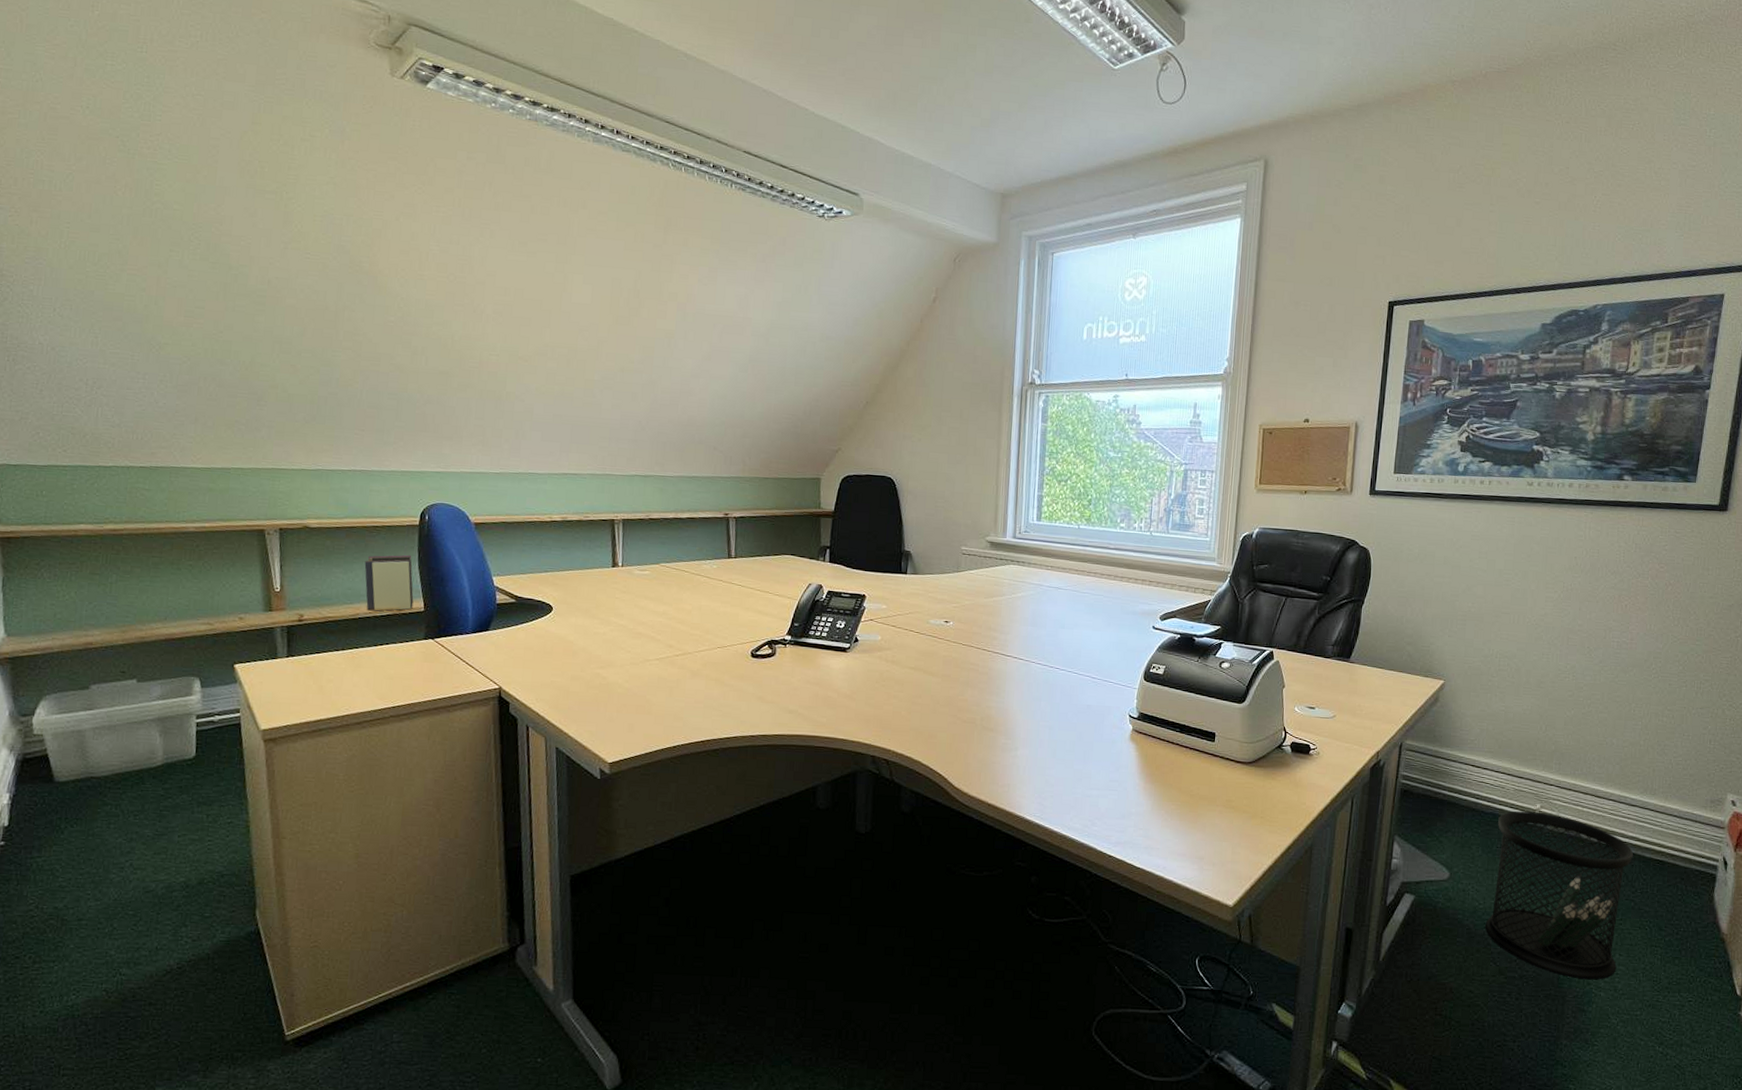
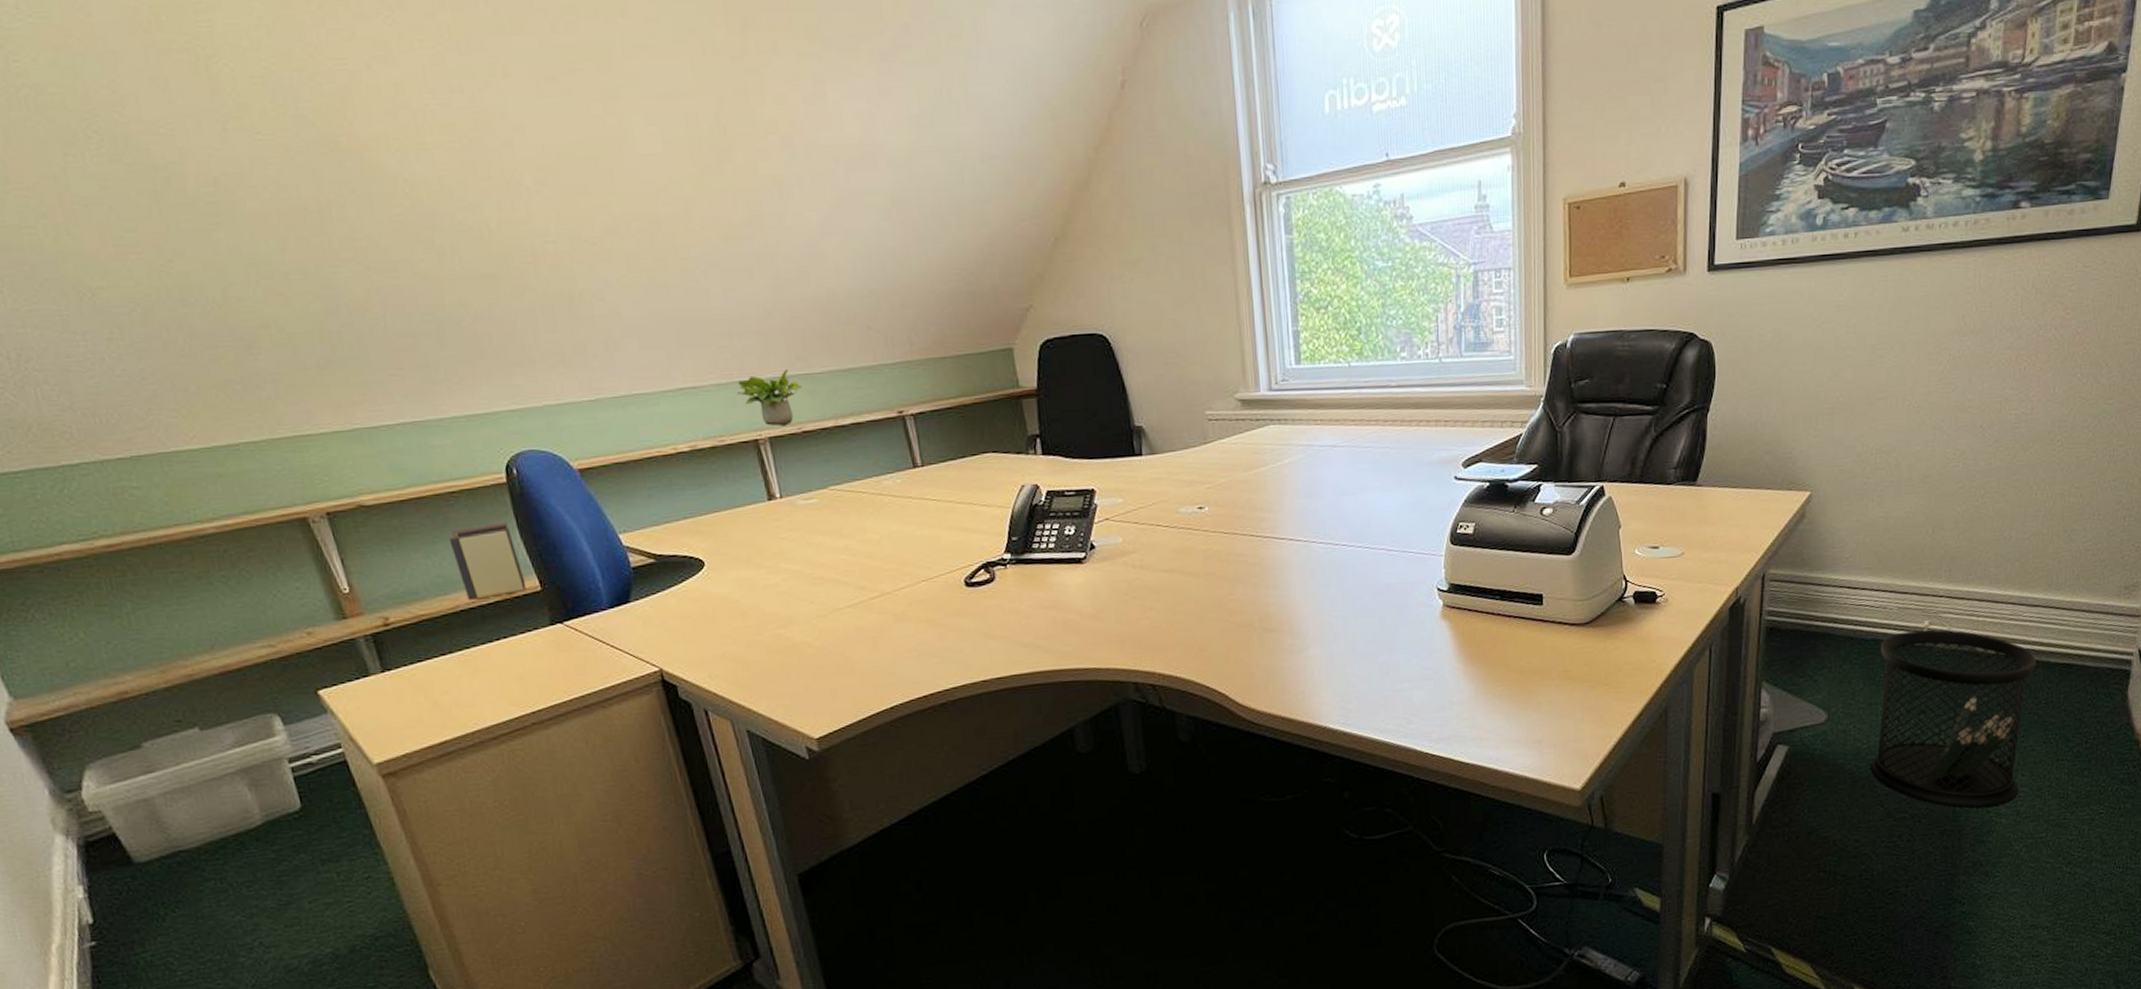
potted plant: none [605,471,656,513] -> present [736,370,802,427]

